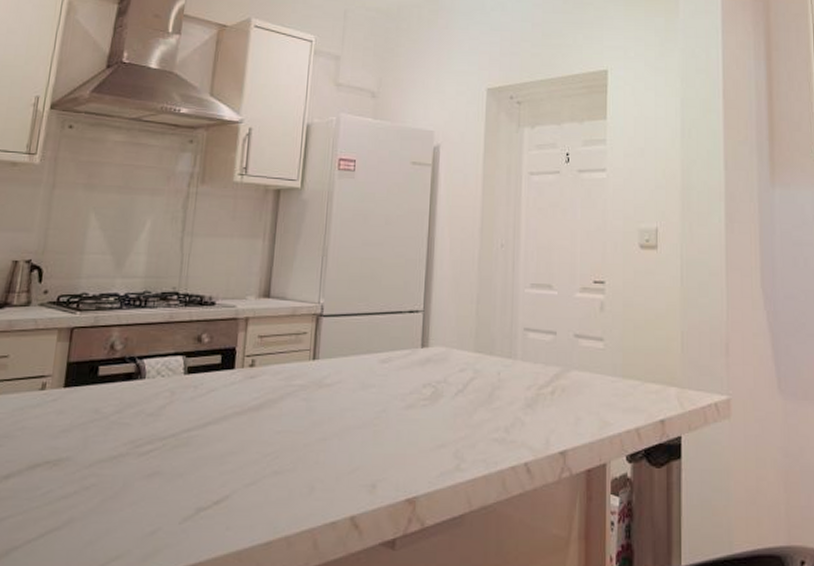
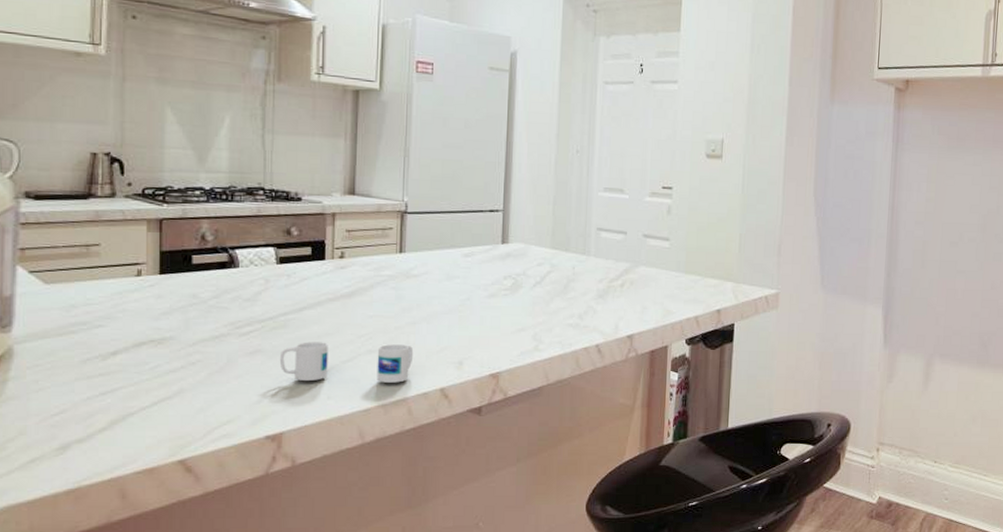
mug: none [177,462,323,510] -> present [279,342,414,383]

